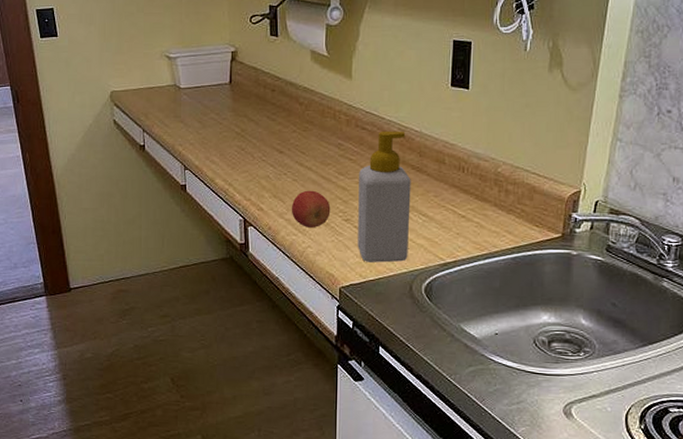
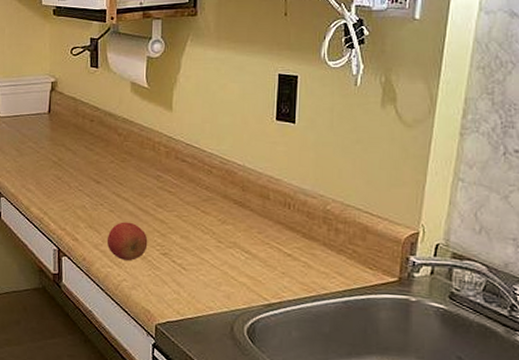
soap bottle: present [358,130,411,263] -> none [175,163,233,300]

